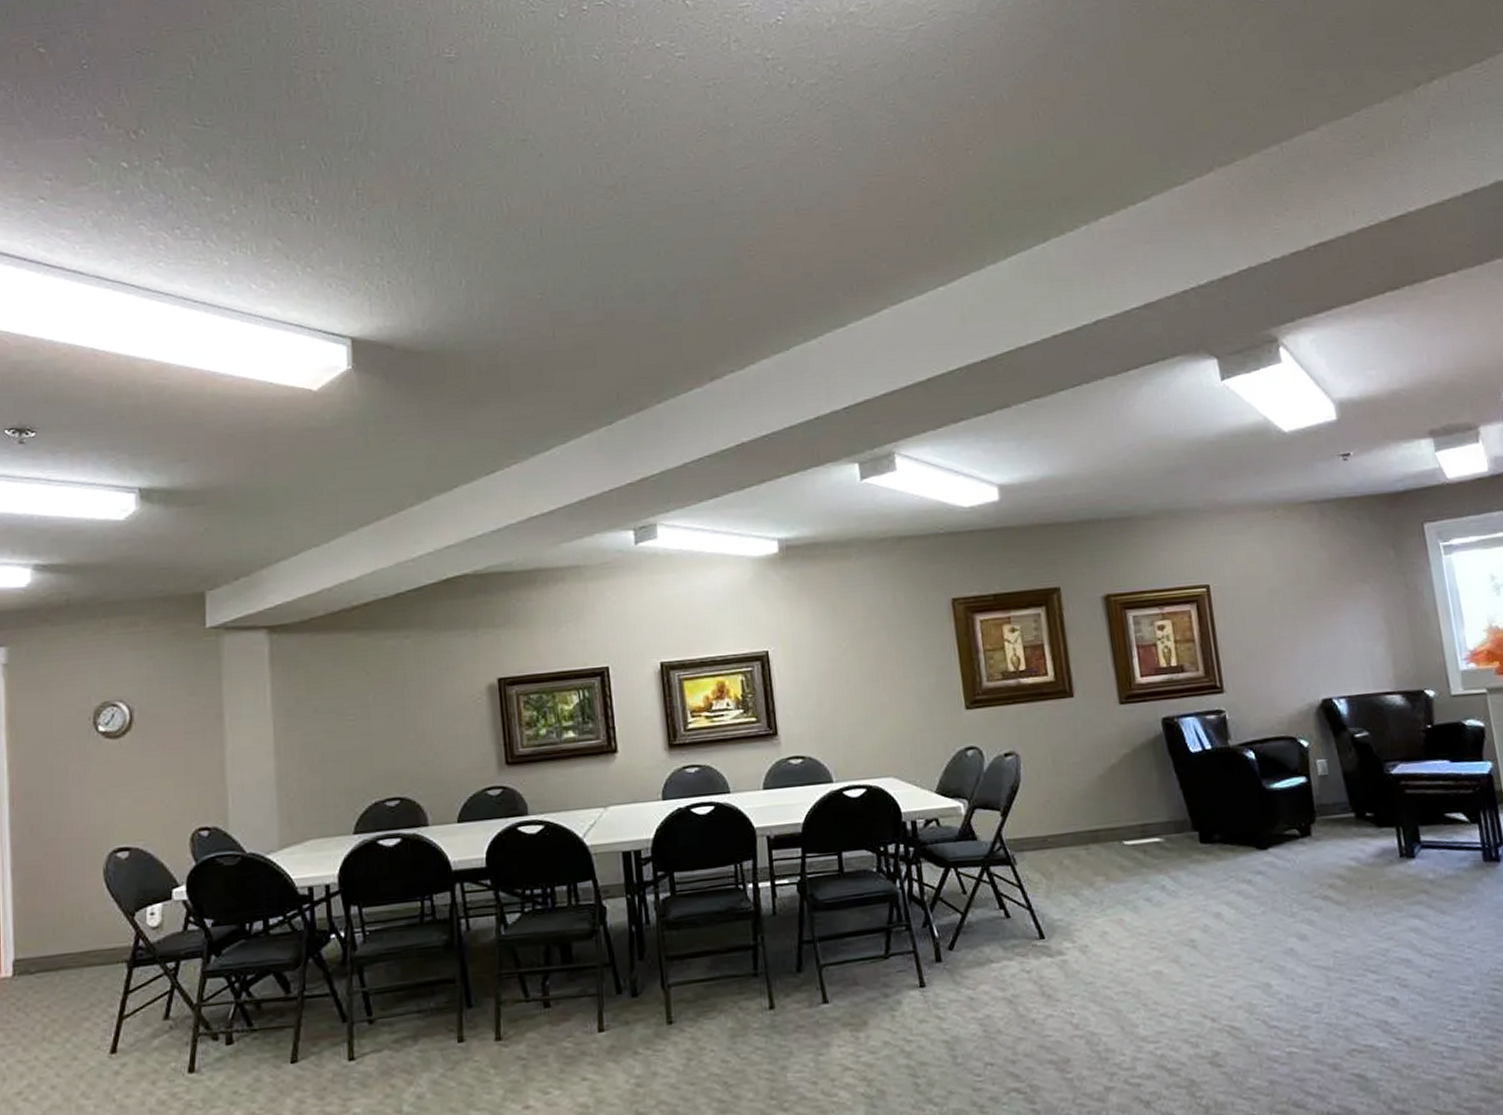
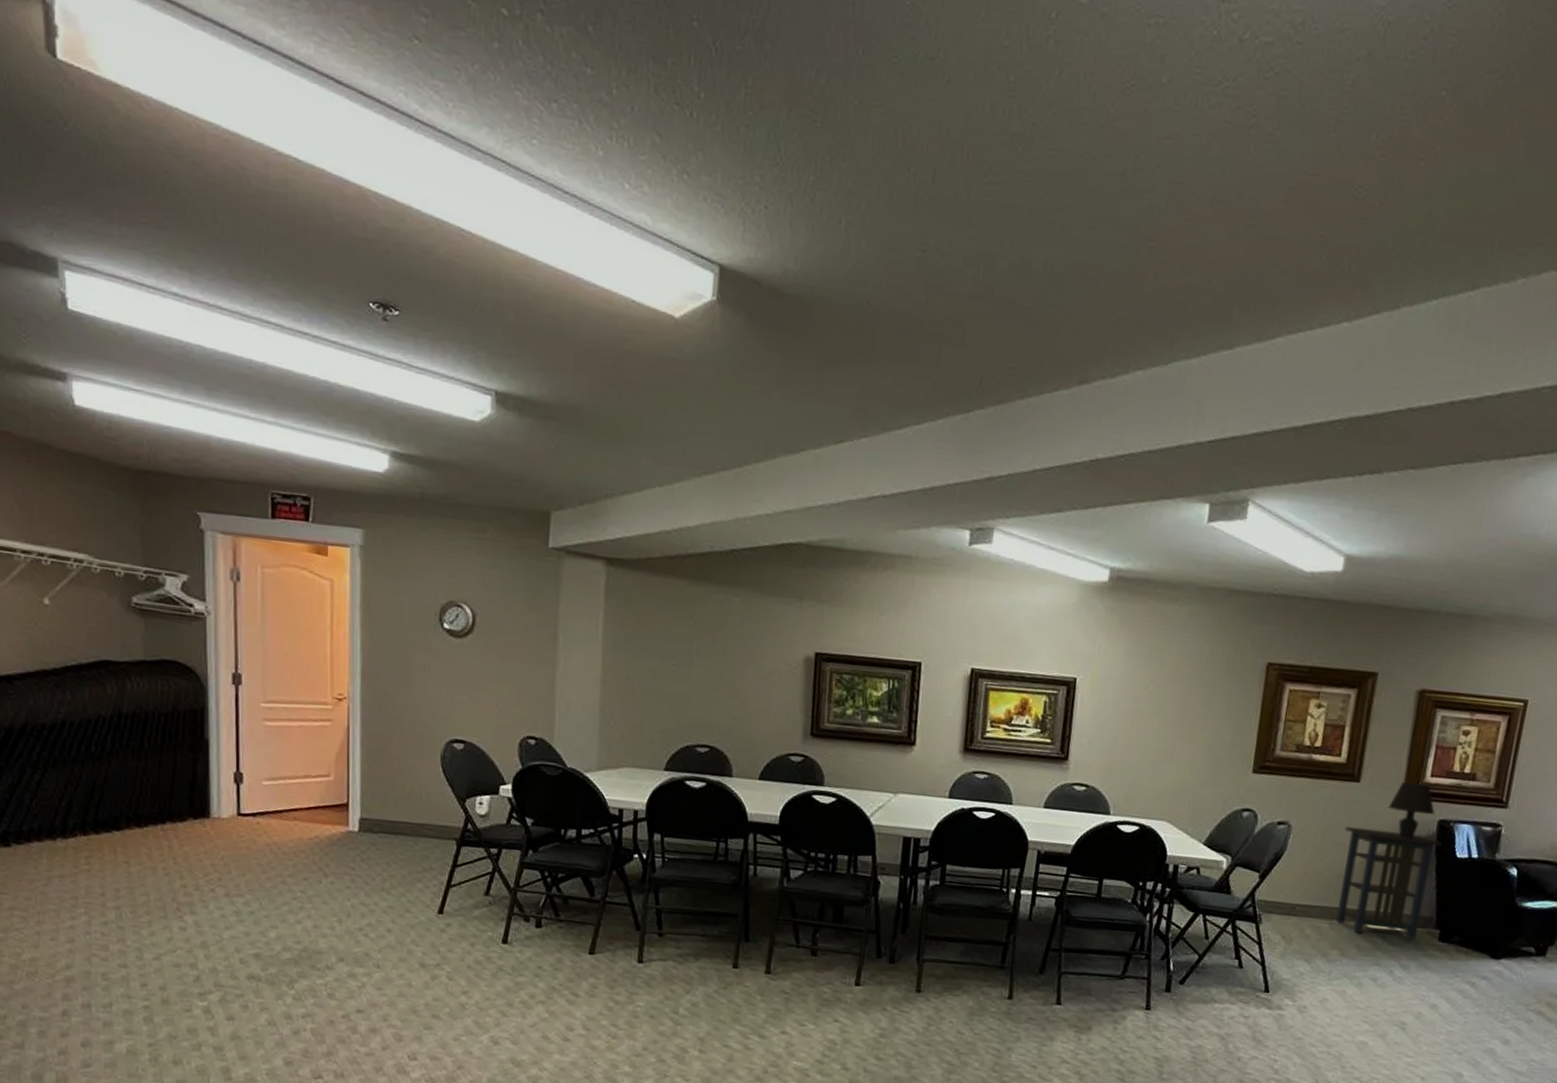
shelving unit: none [1073,737,1178,853] -> present [1335,826,1442,939]
table lamp: none [1108,686,1155,744] -> present [1388,781,1435,839]

